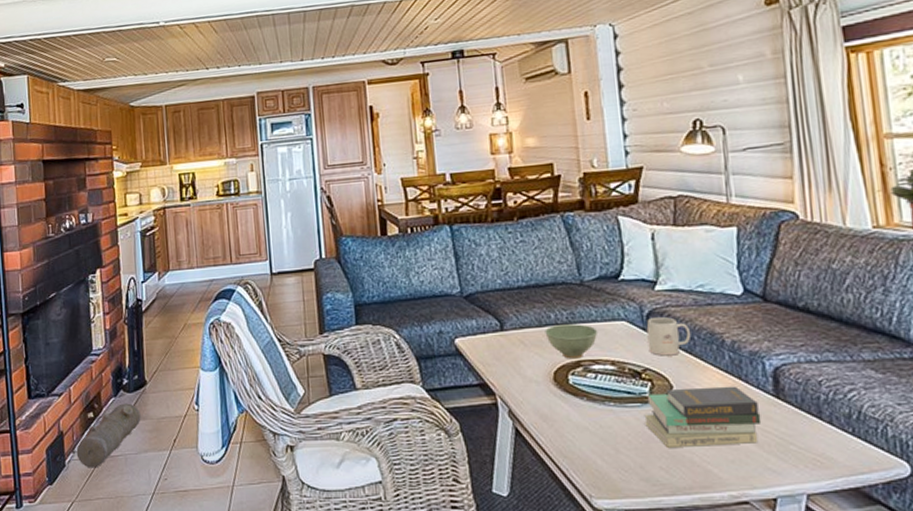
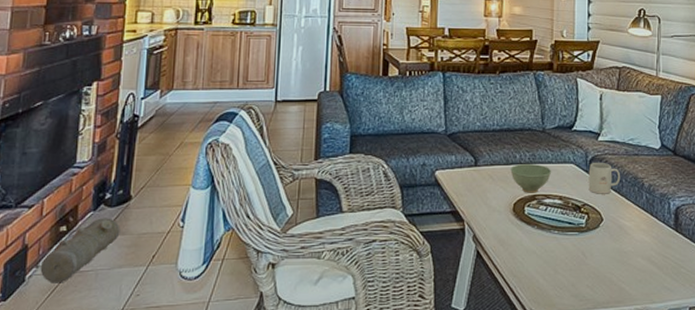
books: present [644,386,762,447] -> none [579,220,664,269]

